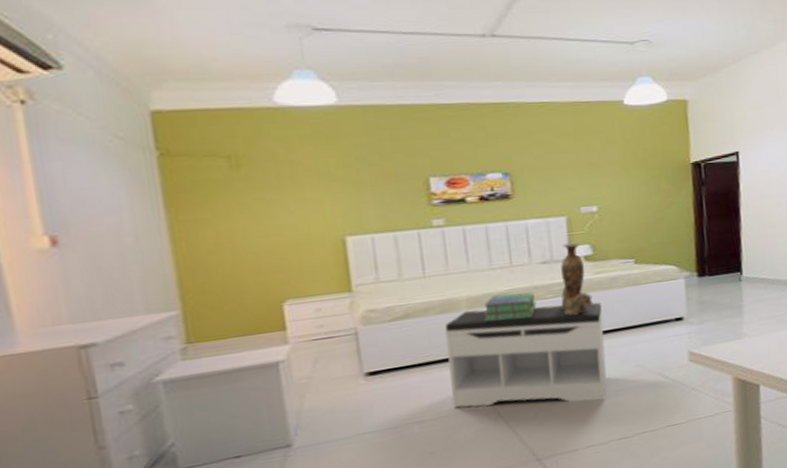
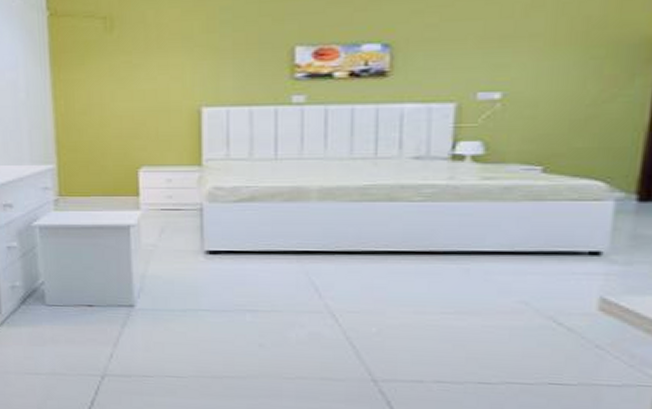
bench: present [445,302,607,408] -> none [288,202,485,334]
stack of books: present [483,292,537,322] -> none [334,189,400,222]
vase with dog figurine: present [560,242,593,316] -> none [429,136,474,226]

